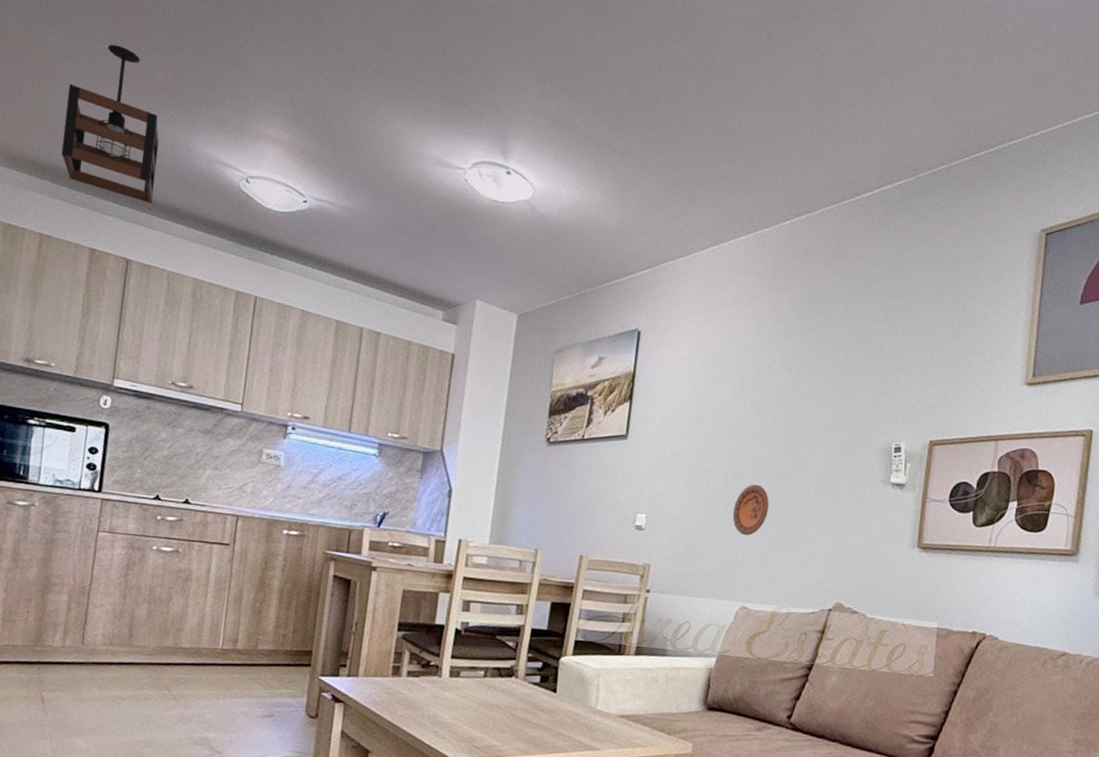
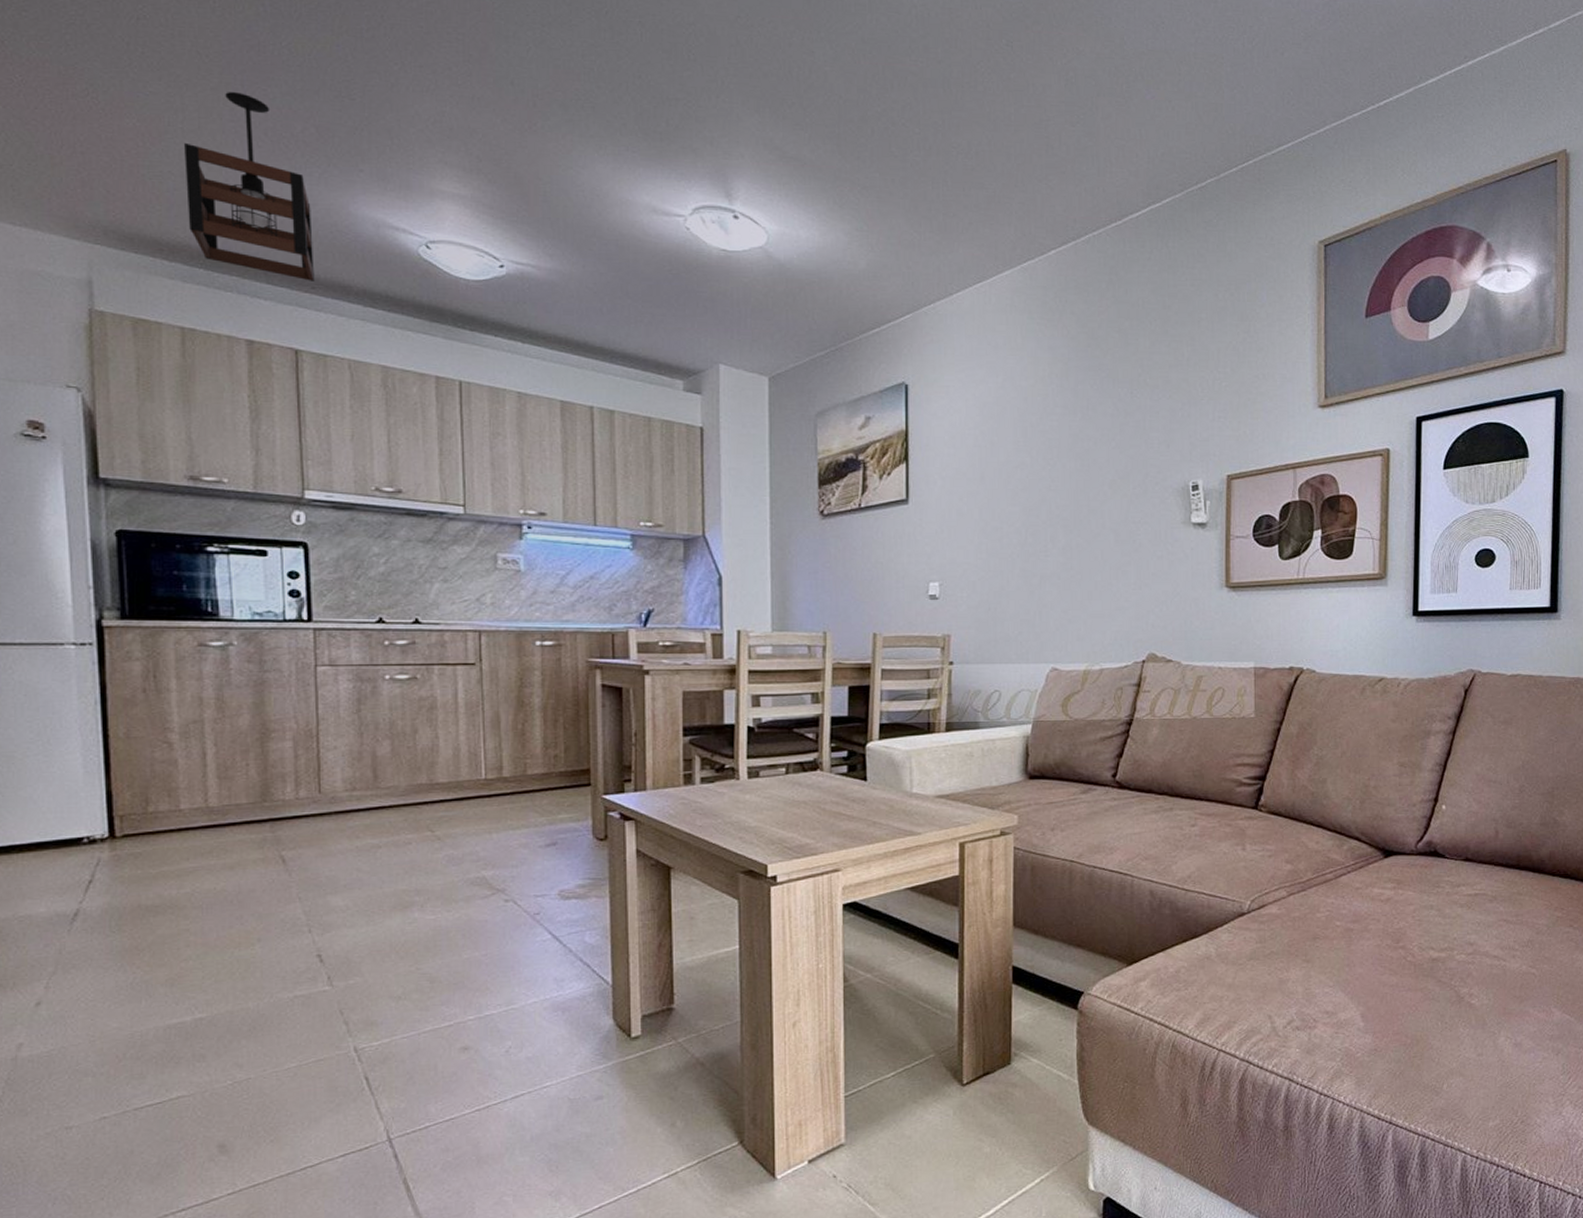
decorative plate: present [732,484,770,535] -> none [1031,538,1069,593]

